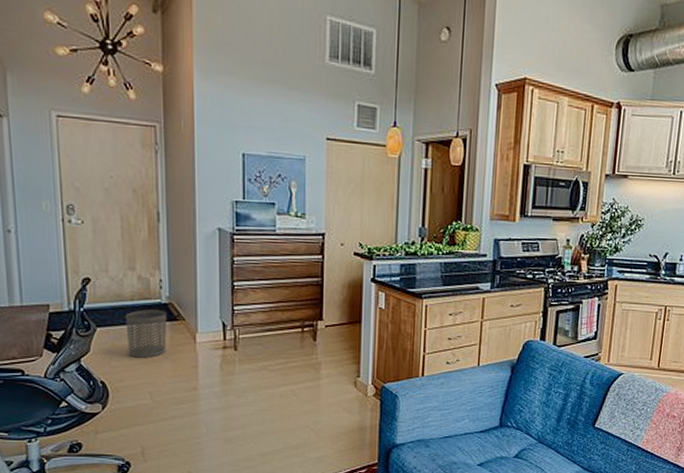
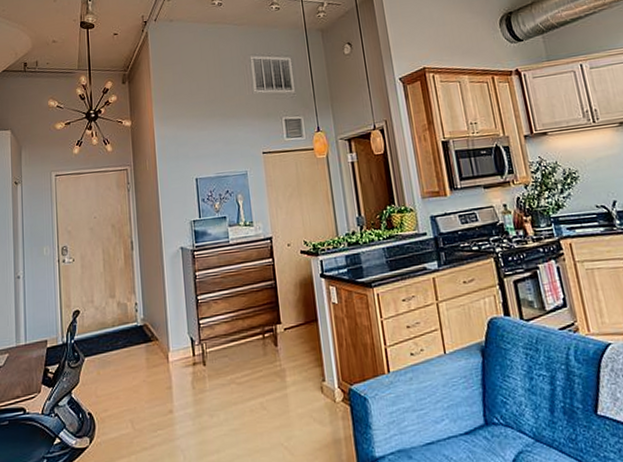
waste bin: present [125,309,168,358] -> none [108,333,144,385]

